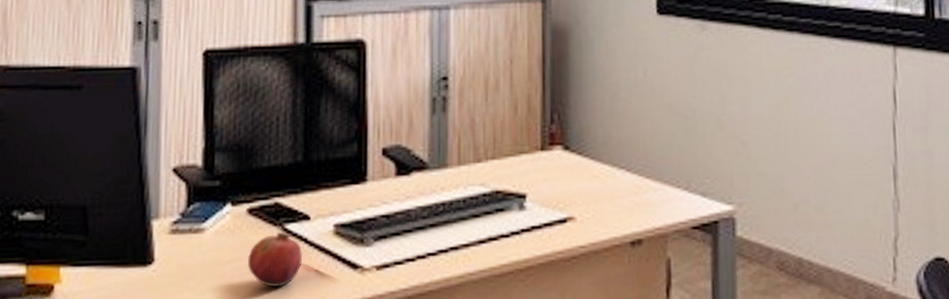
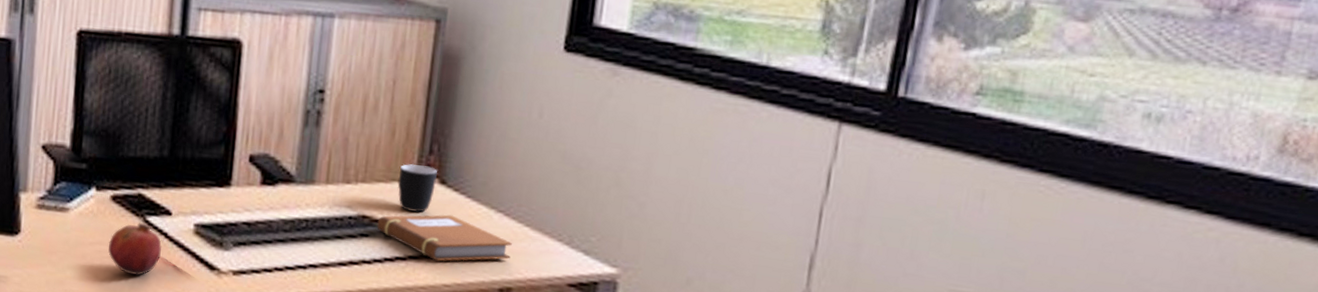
notebook: none [510,178,637,225] -> present [377,214,512,262]
mug: none [525,134,561,180] -> present [397,163,438,213]

